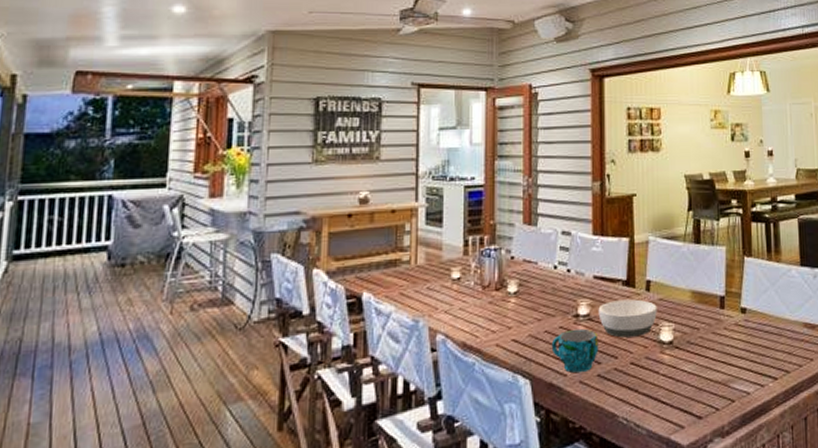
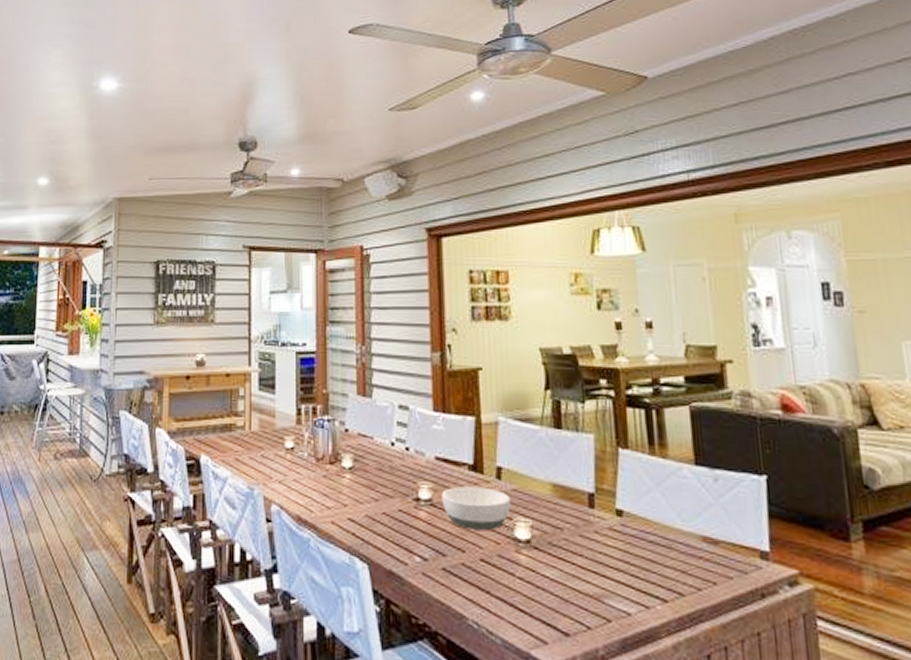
cup: present [551,328,599,374] -> none [390,514,443,564]

